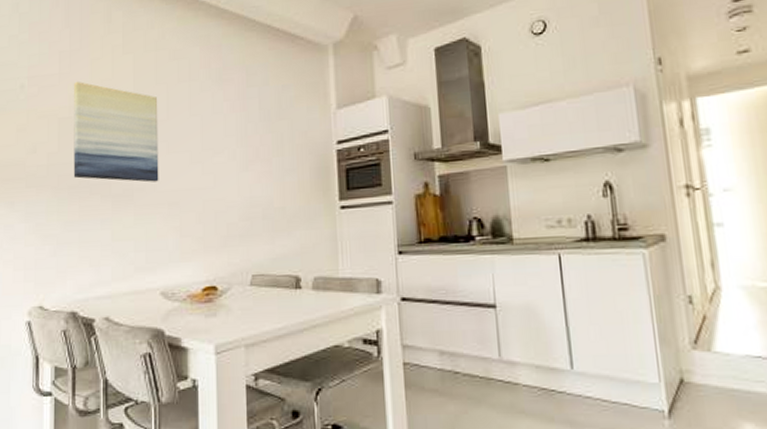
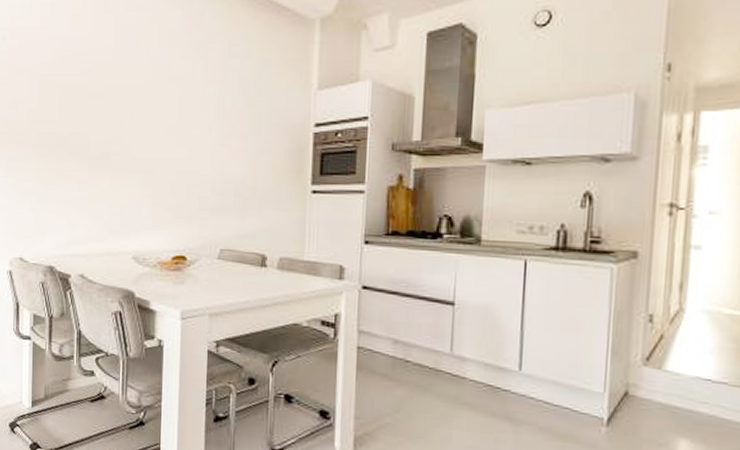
wall art: present [73,82,159,182] -> none [53,38,137,149]

